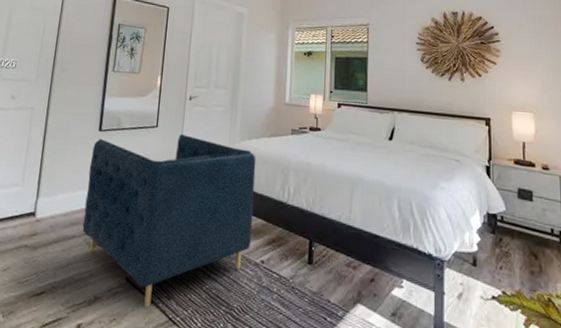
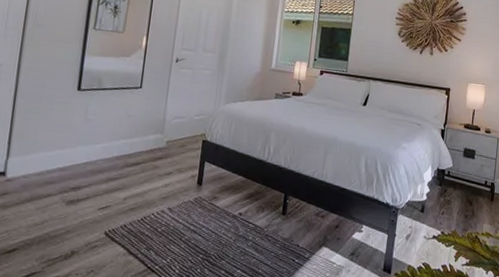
chair: present [82,134,256,309] -> none [58,96,240,260]

